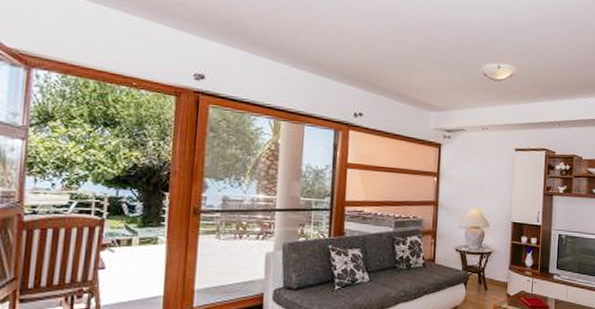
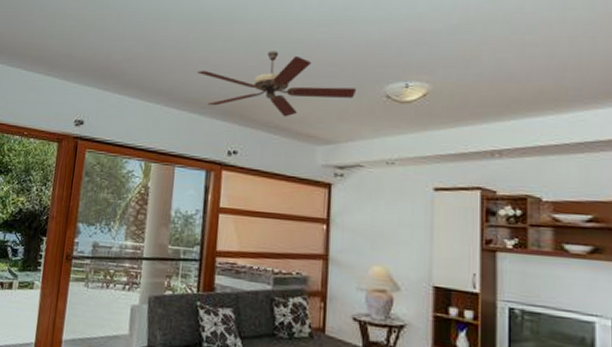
ceiling fan: none [324,24,462,86] -> present [197,51,357,117]

